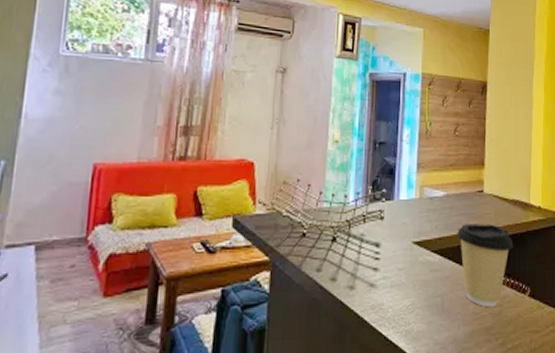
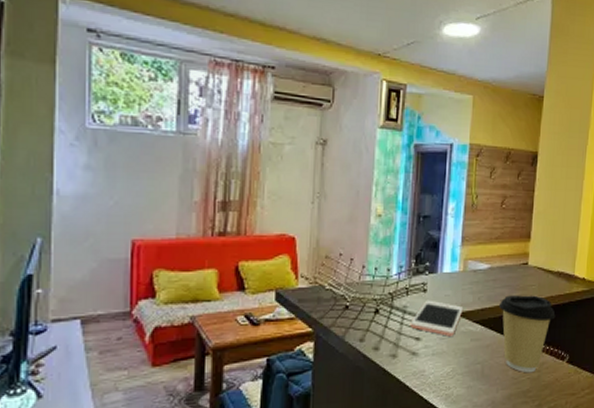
cell phone: none [367,228,421,267] -> present [410,300,464,337]

